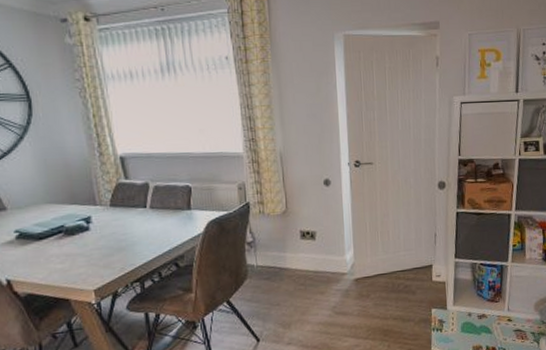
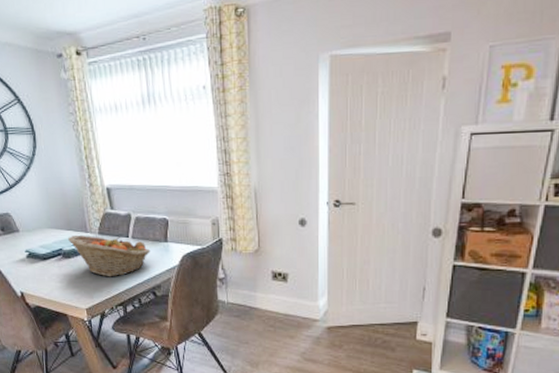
fruit basket: none [72,207,172,252] -> present [68,234,151,277]

